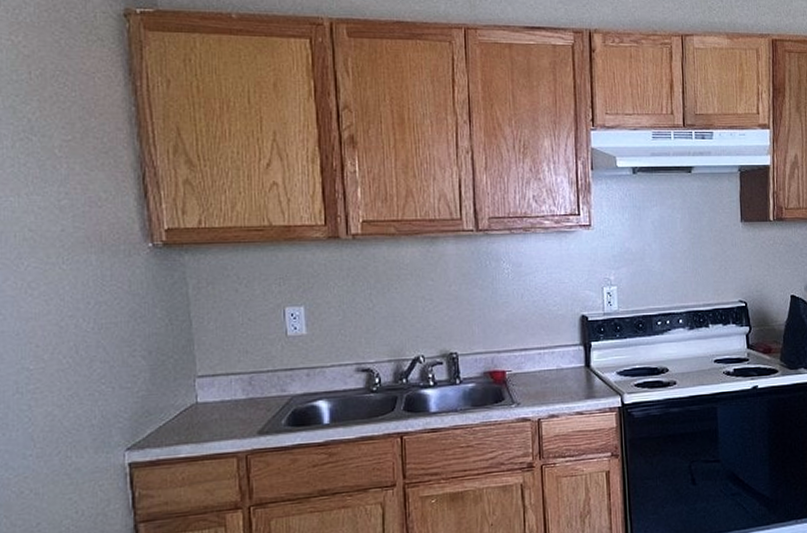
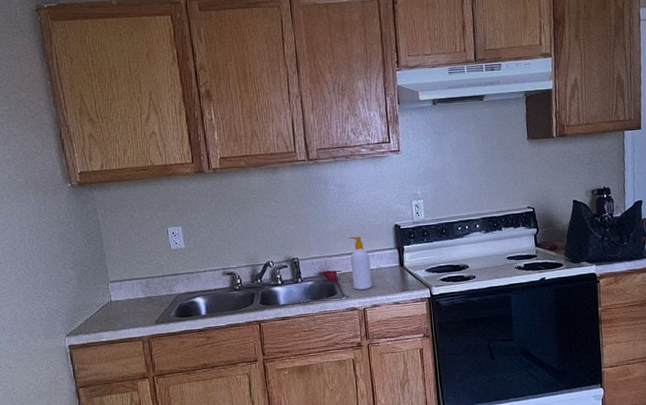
soap bottle: none [523,328,550,396] -> present [348,236,372,290]

